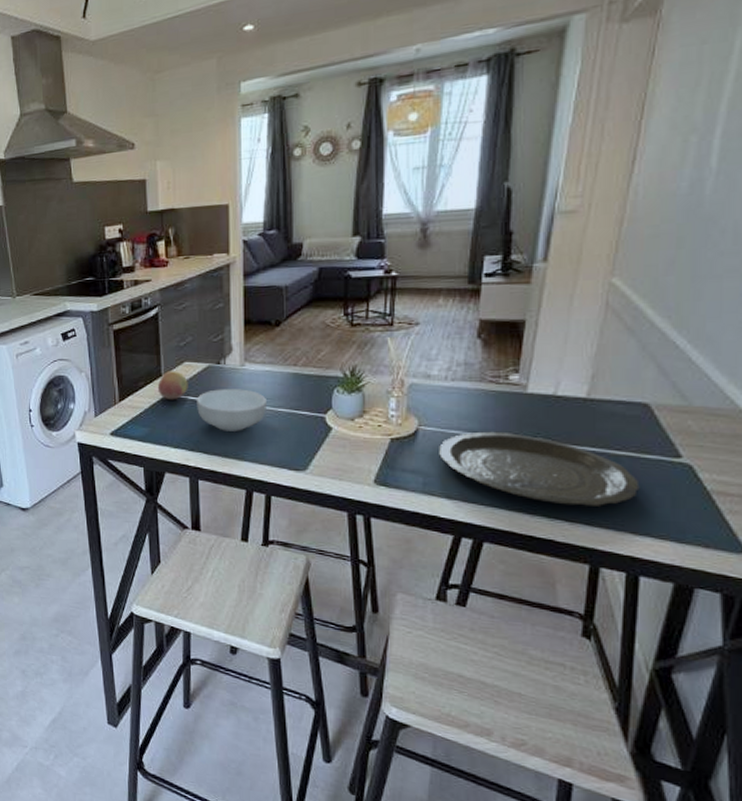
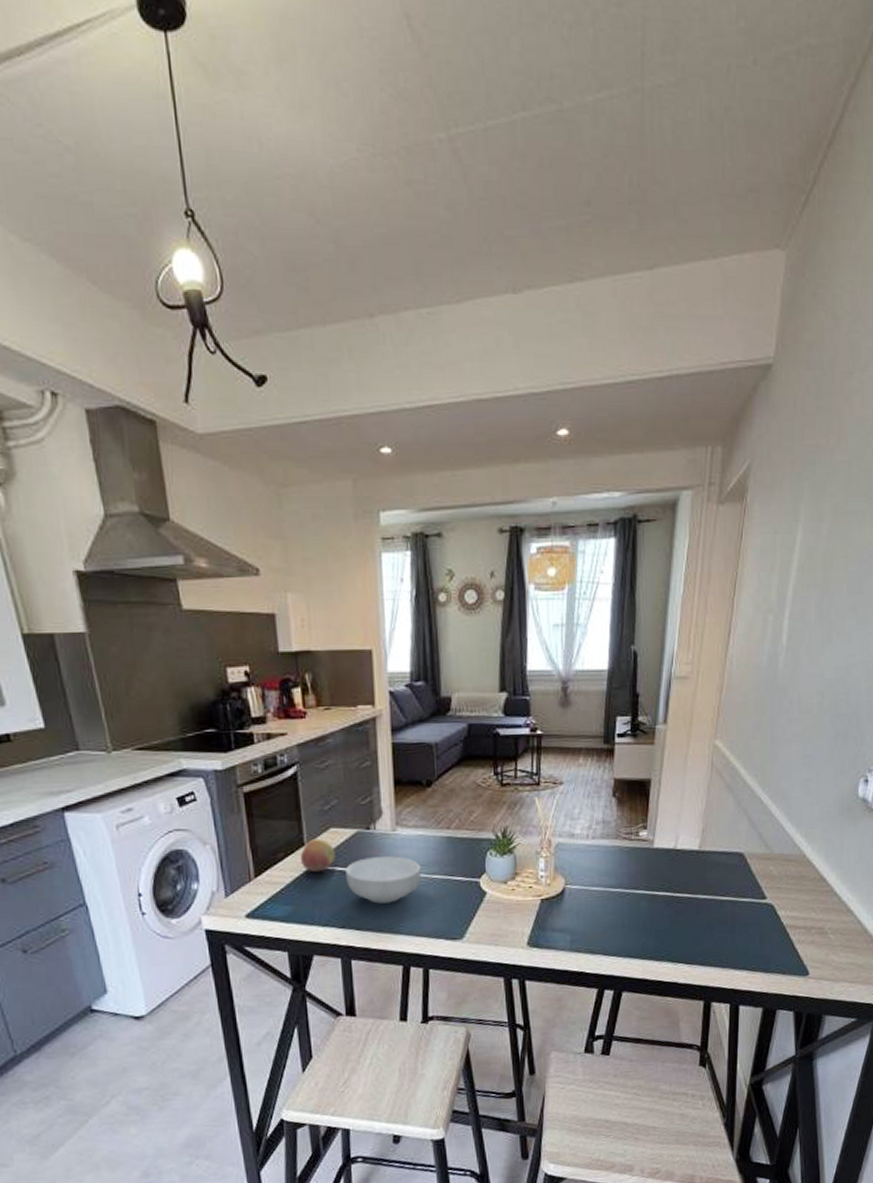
plate: present [439,431,640,506] -> none [583,886,738,949]

